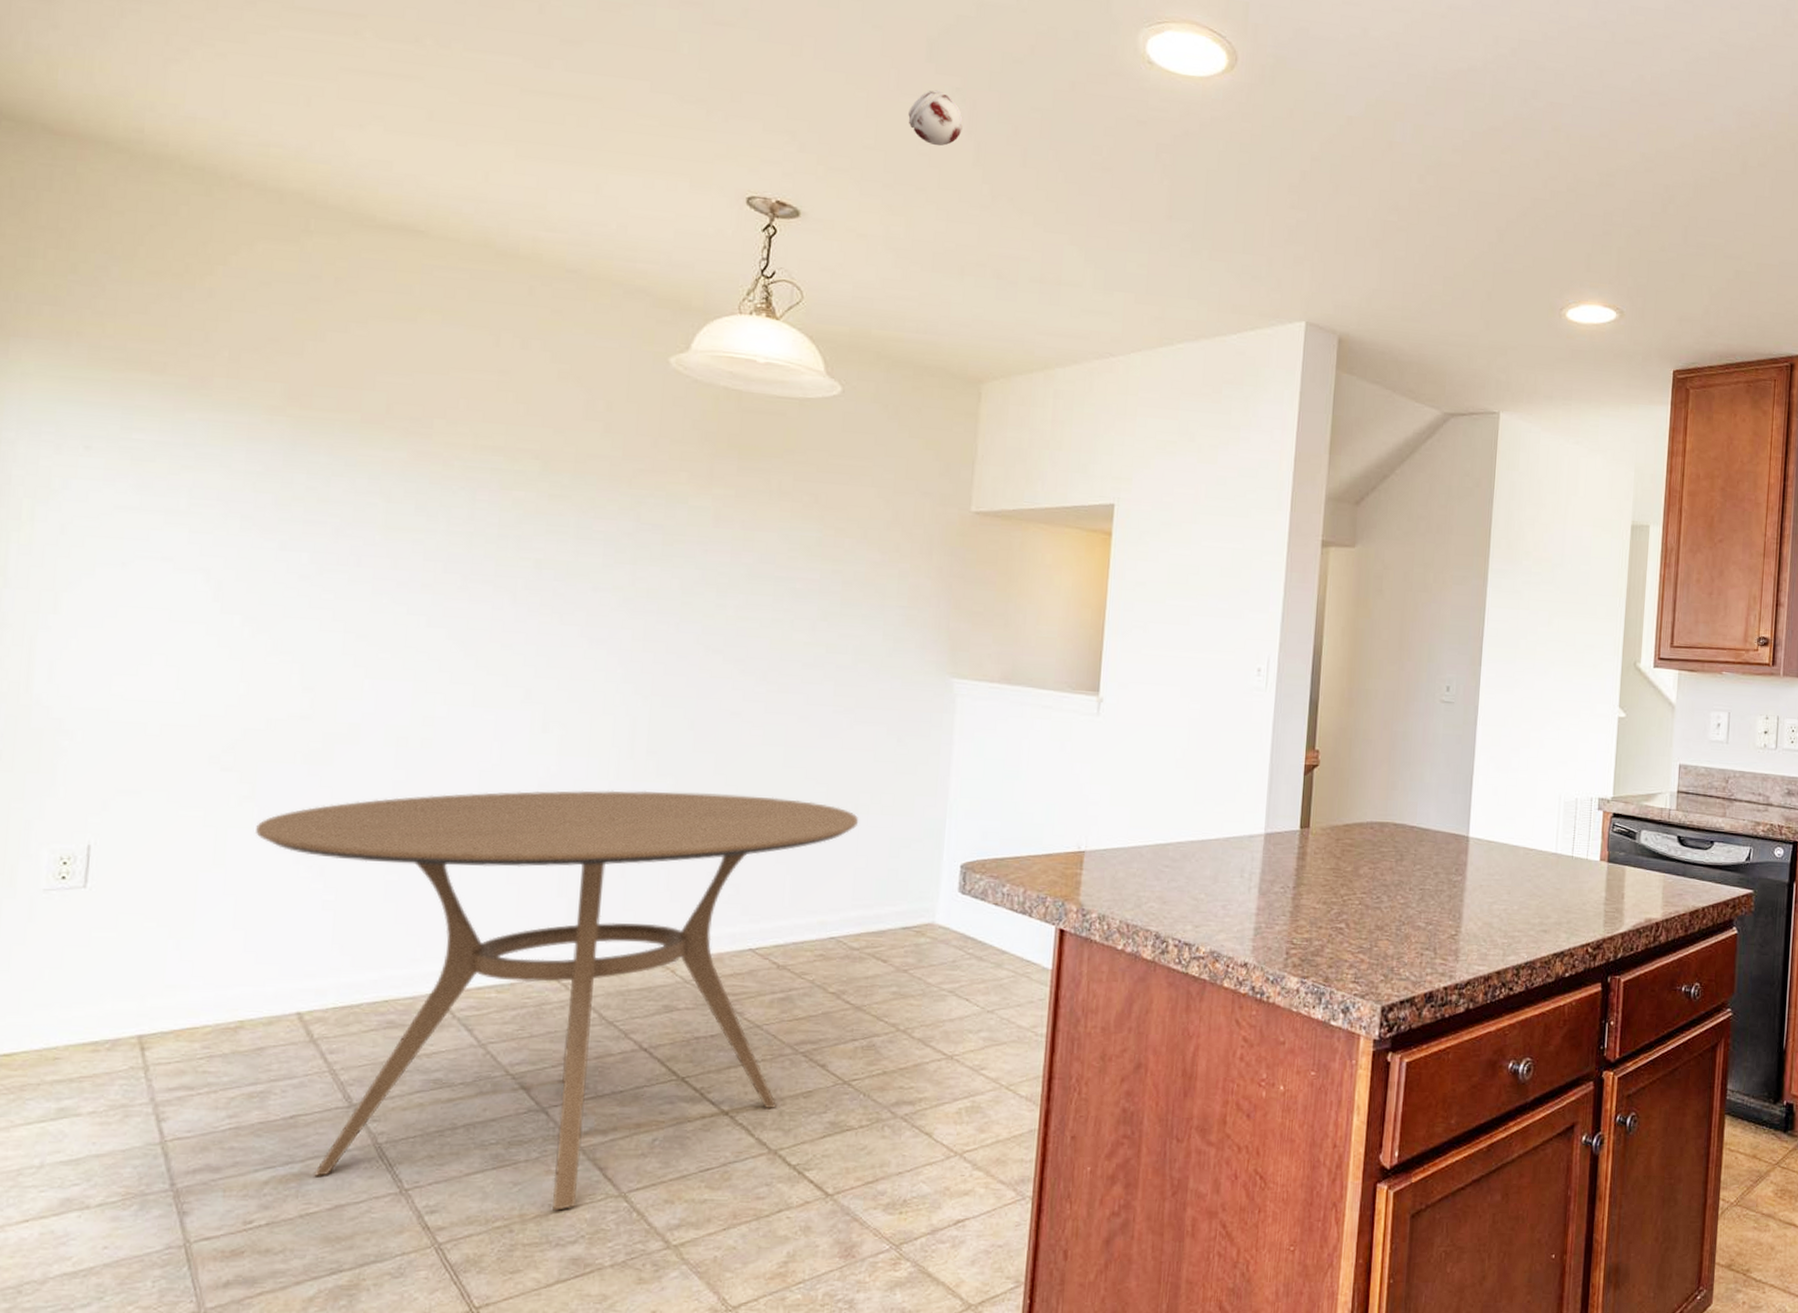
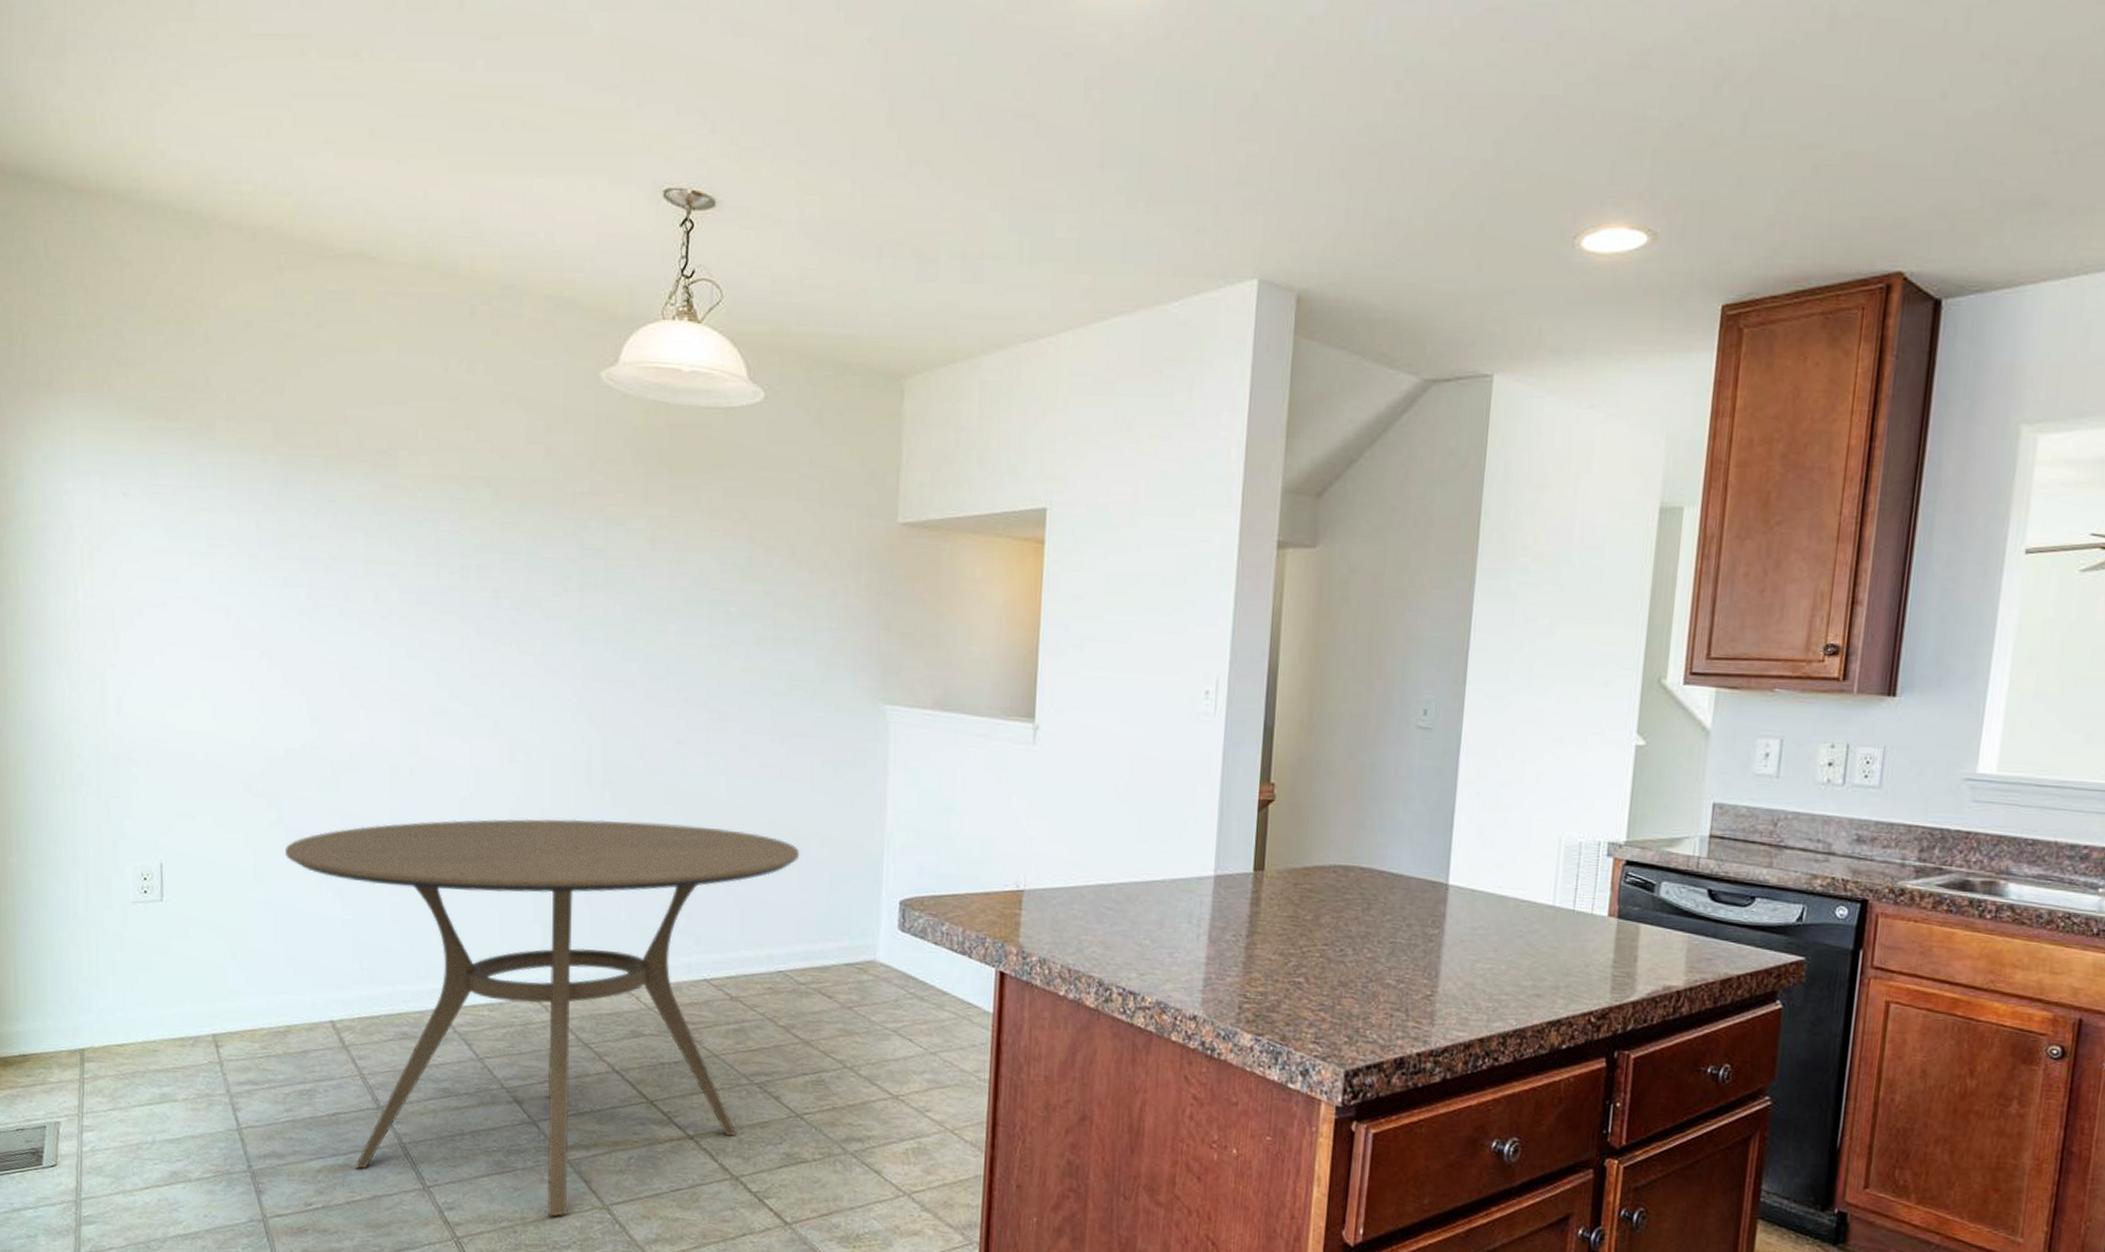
smoke detector: present [908,90,963,147] -> none [819,44,875,110]

